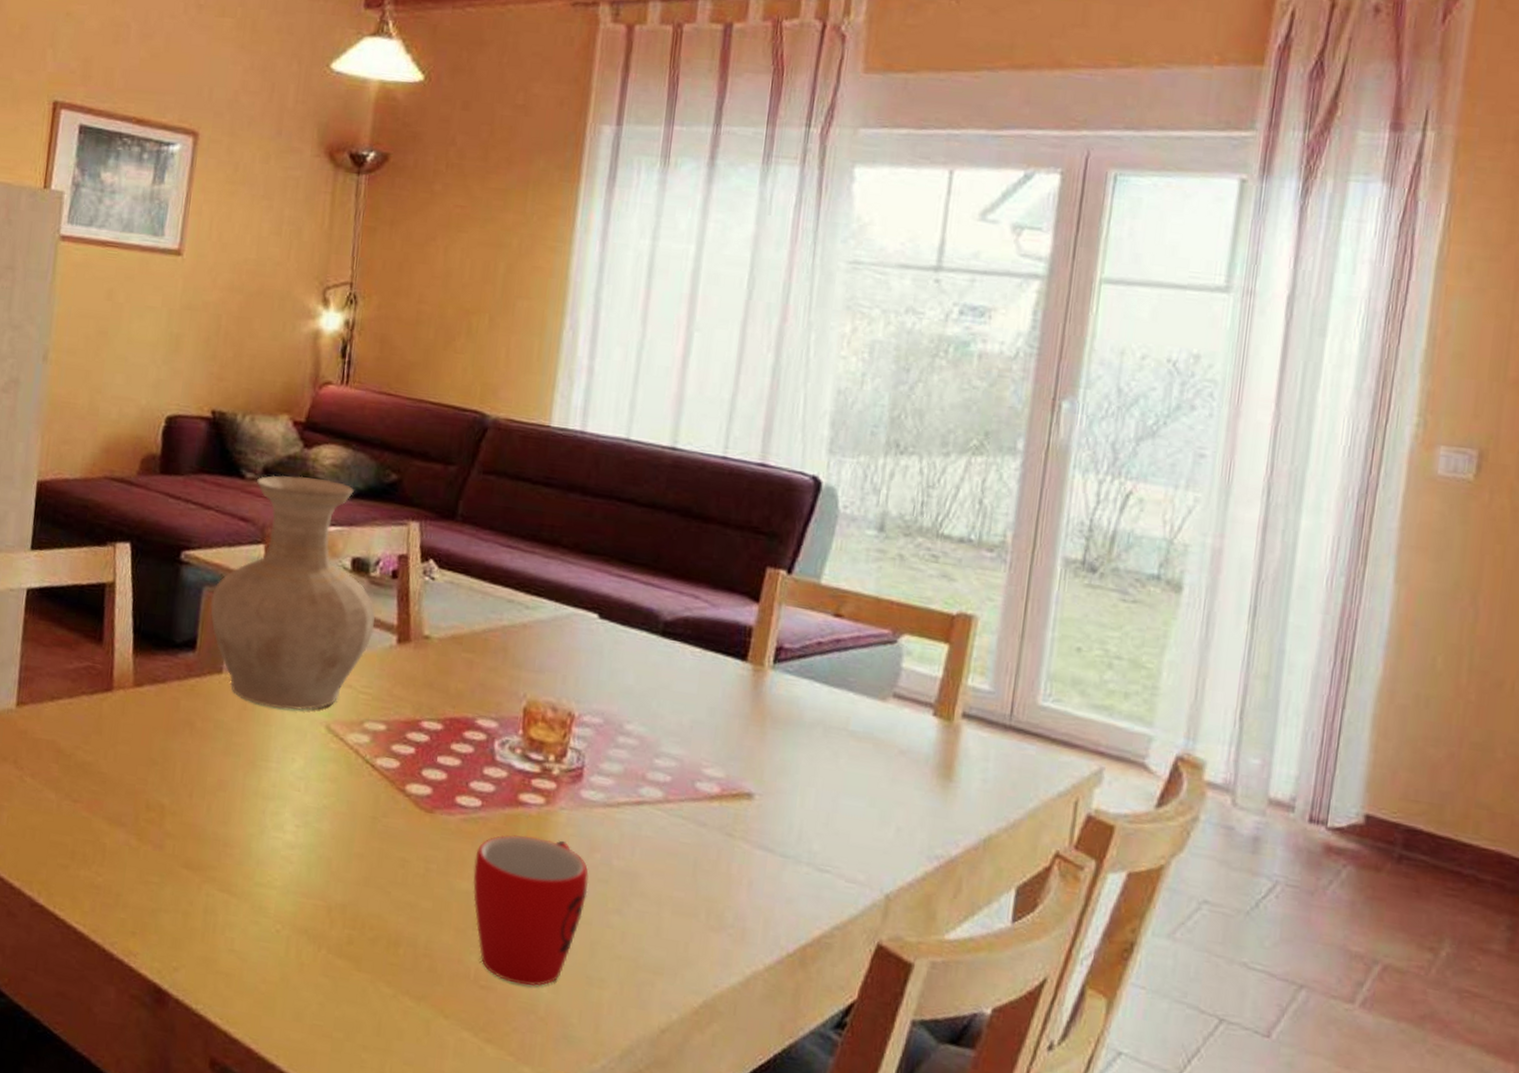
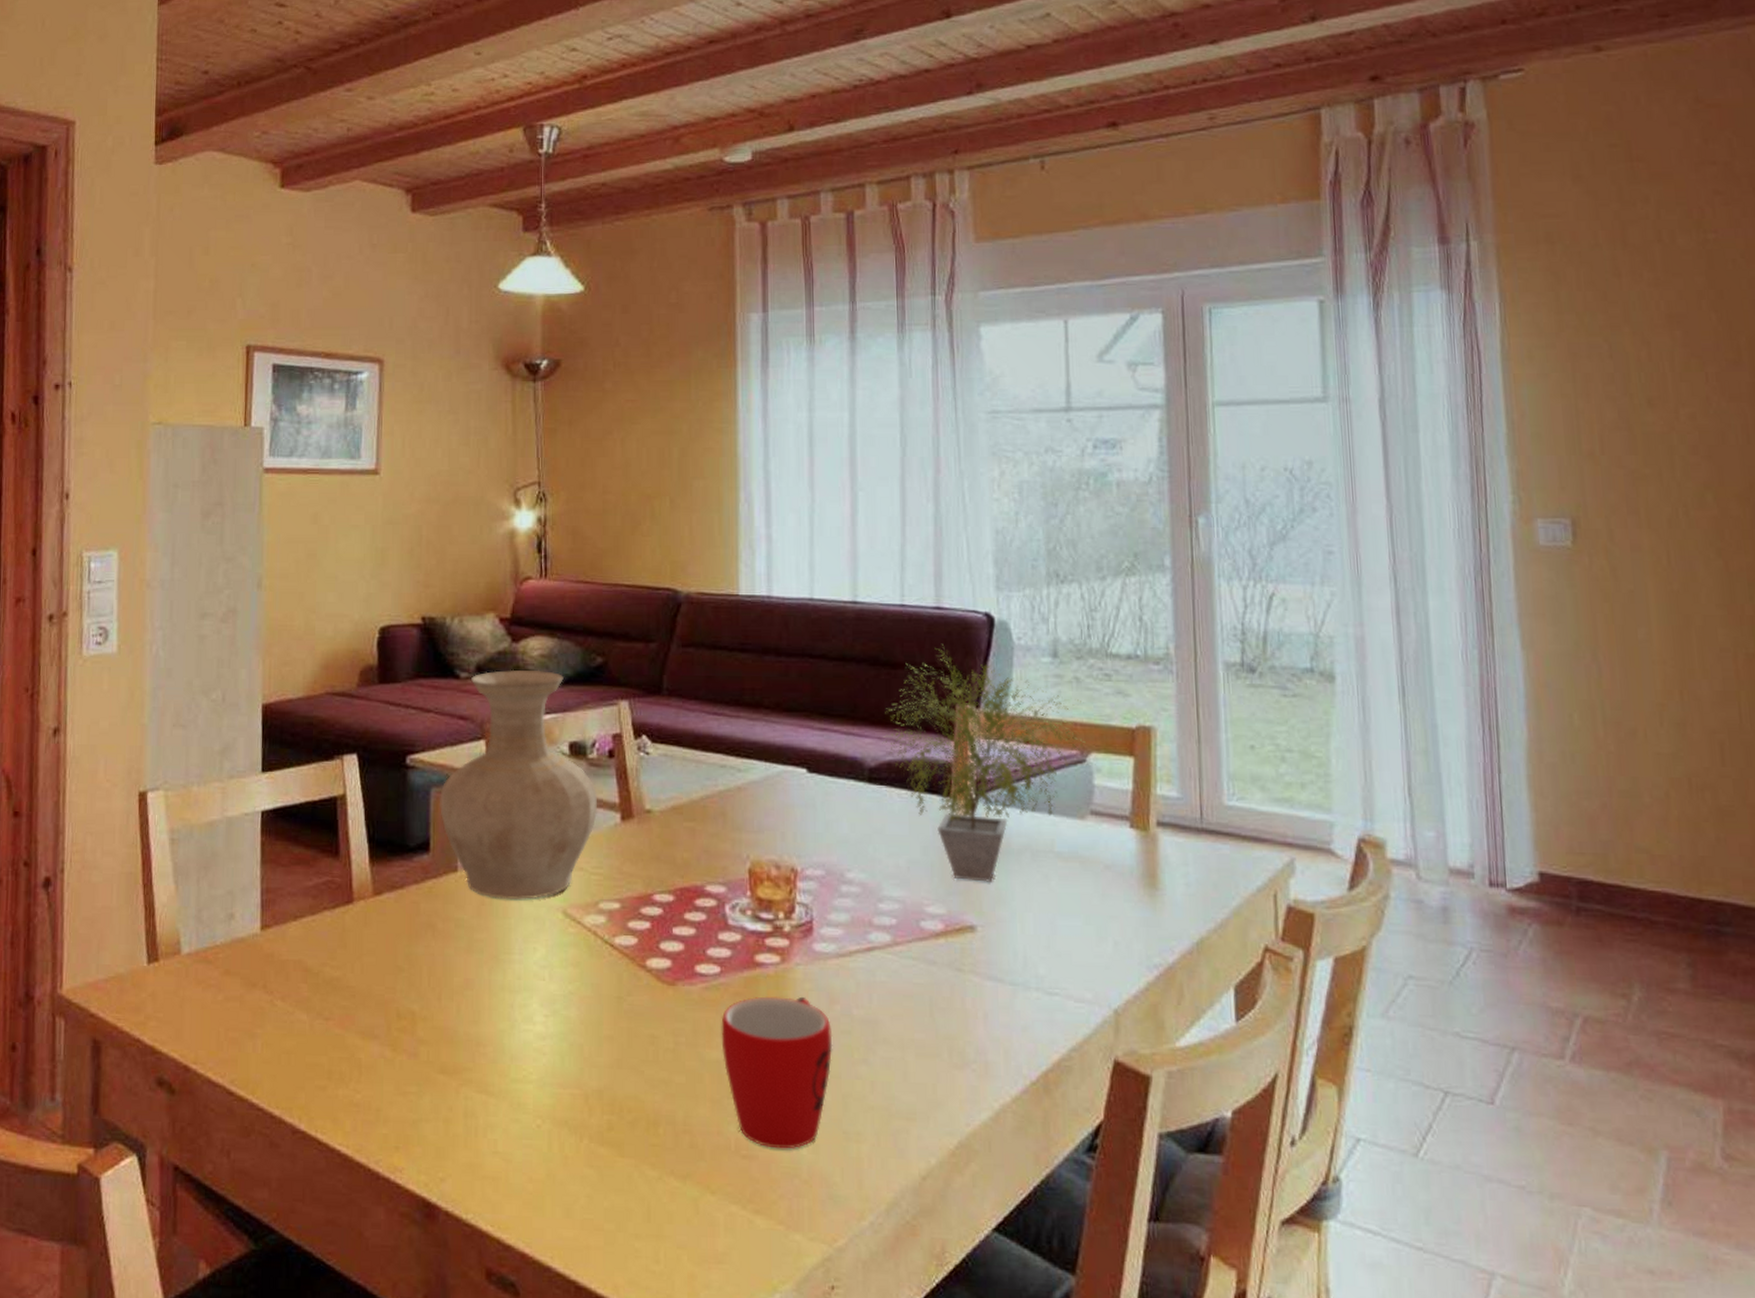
potted plant: none [682,504,902,752] -> present [882,644,1086,882]

